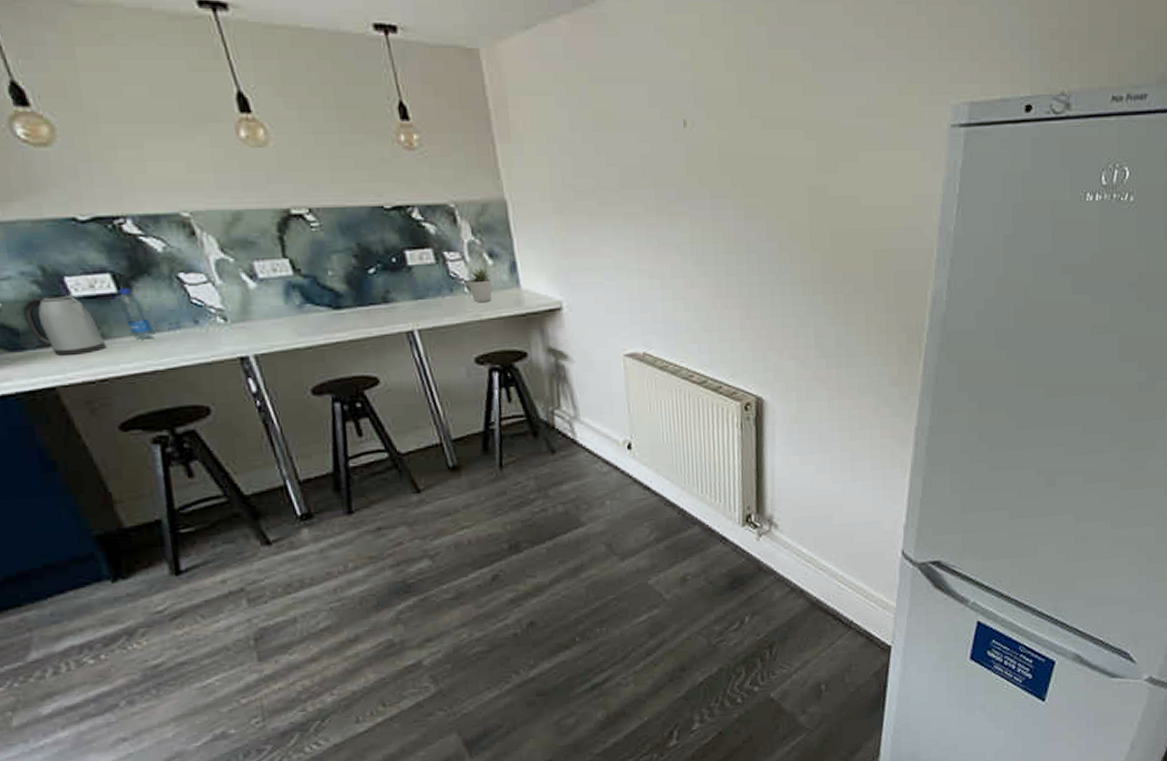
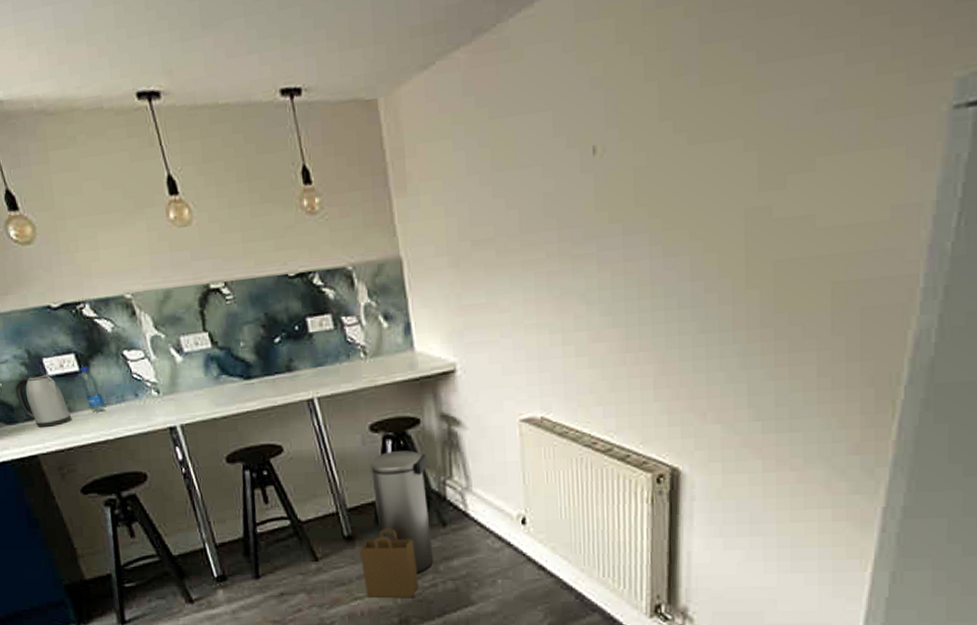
shopping bag: none [465,457,529,526] -> present [359,528,419,599]
potted plant: present [467,267,492,303] -> none [363,330,387,368]
pedal bin: none [475,382,543,500] -> present [369,450,434,574]

